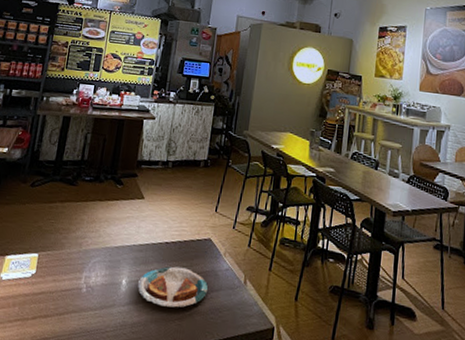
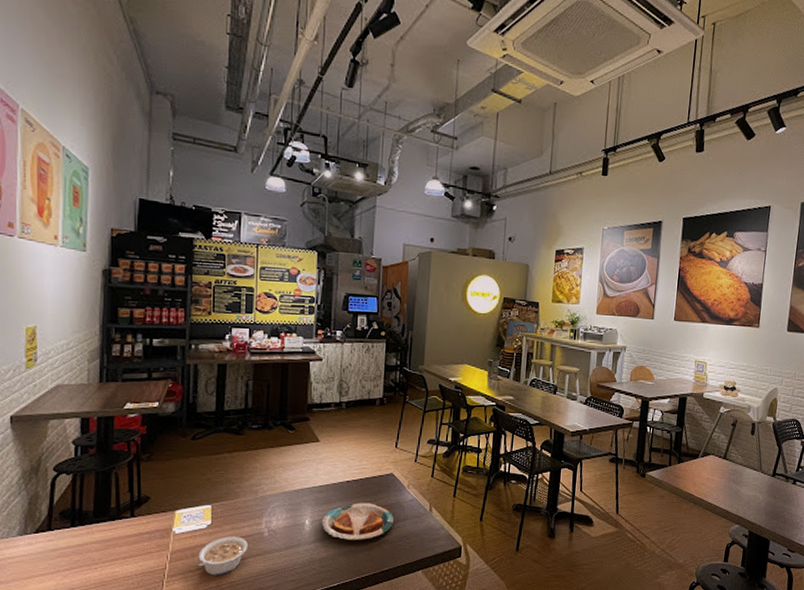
legume: none [16,288,66,330] -> present [197,536,248,576]

